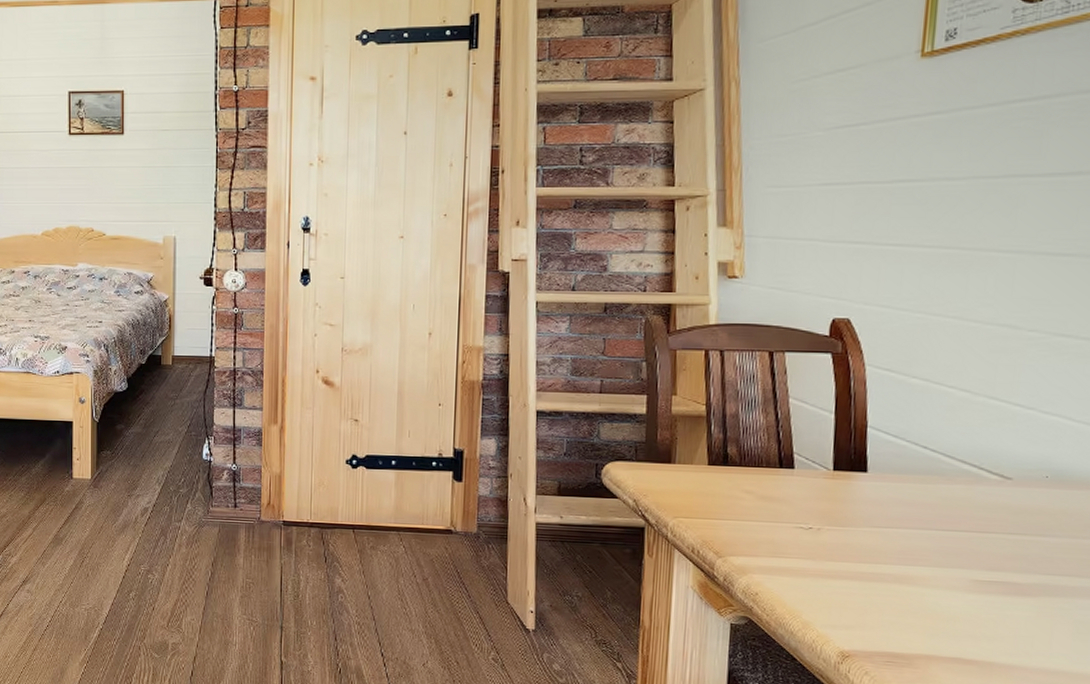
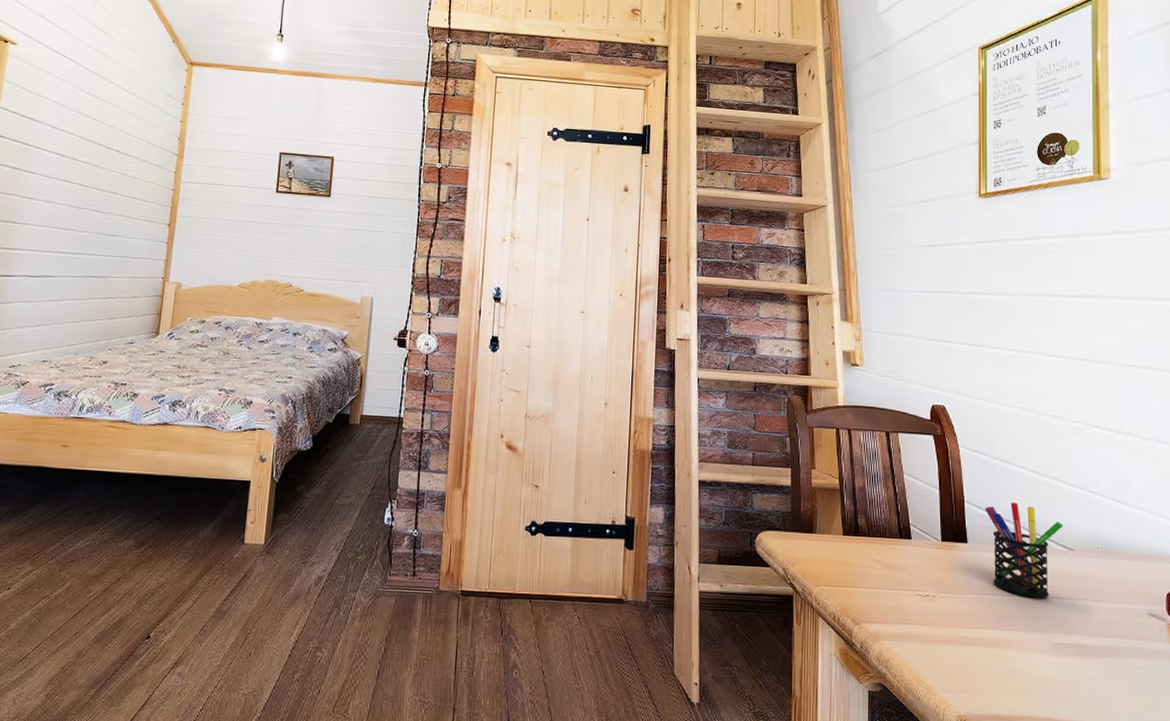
pen holder: none [894,427,1001,532] -> present [985,502,1064,598]

